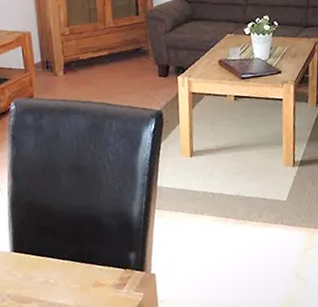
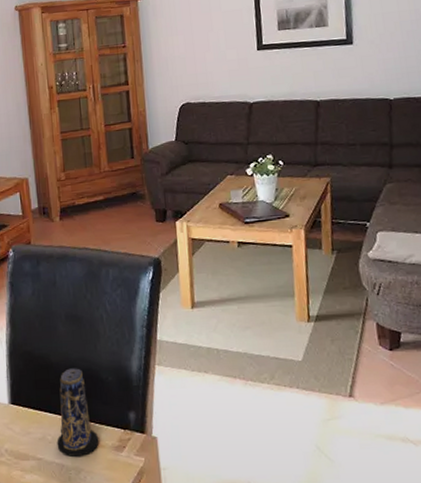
candle: none [59,215,101,297] -> present [57,368,99,457]

